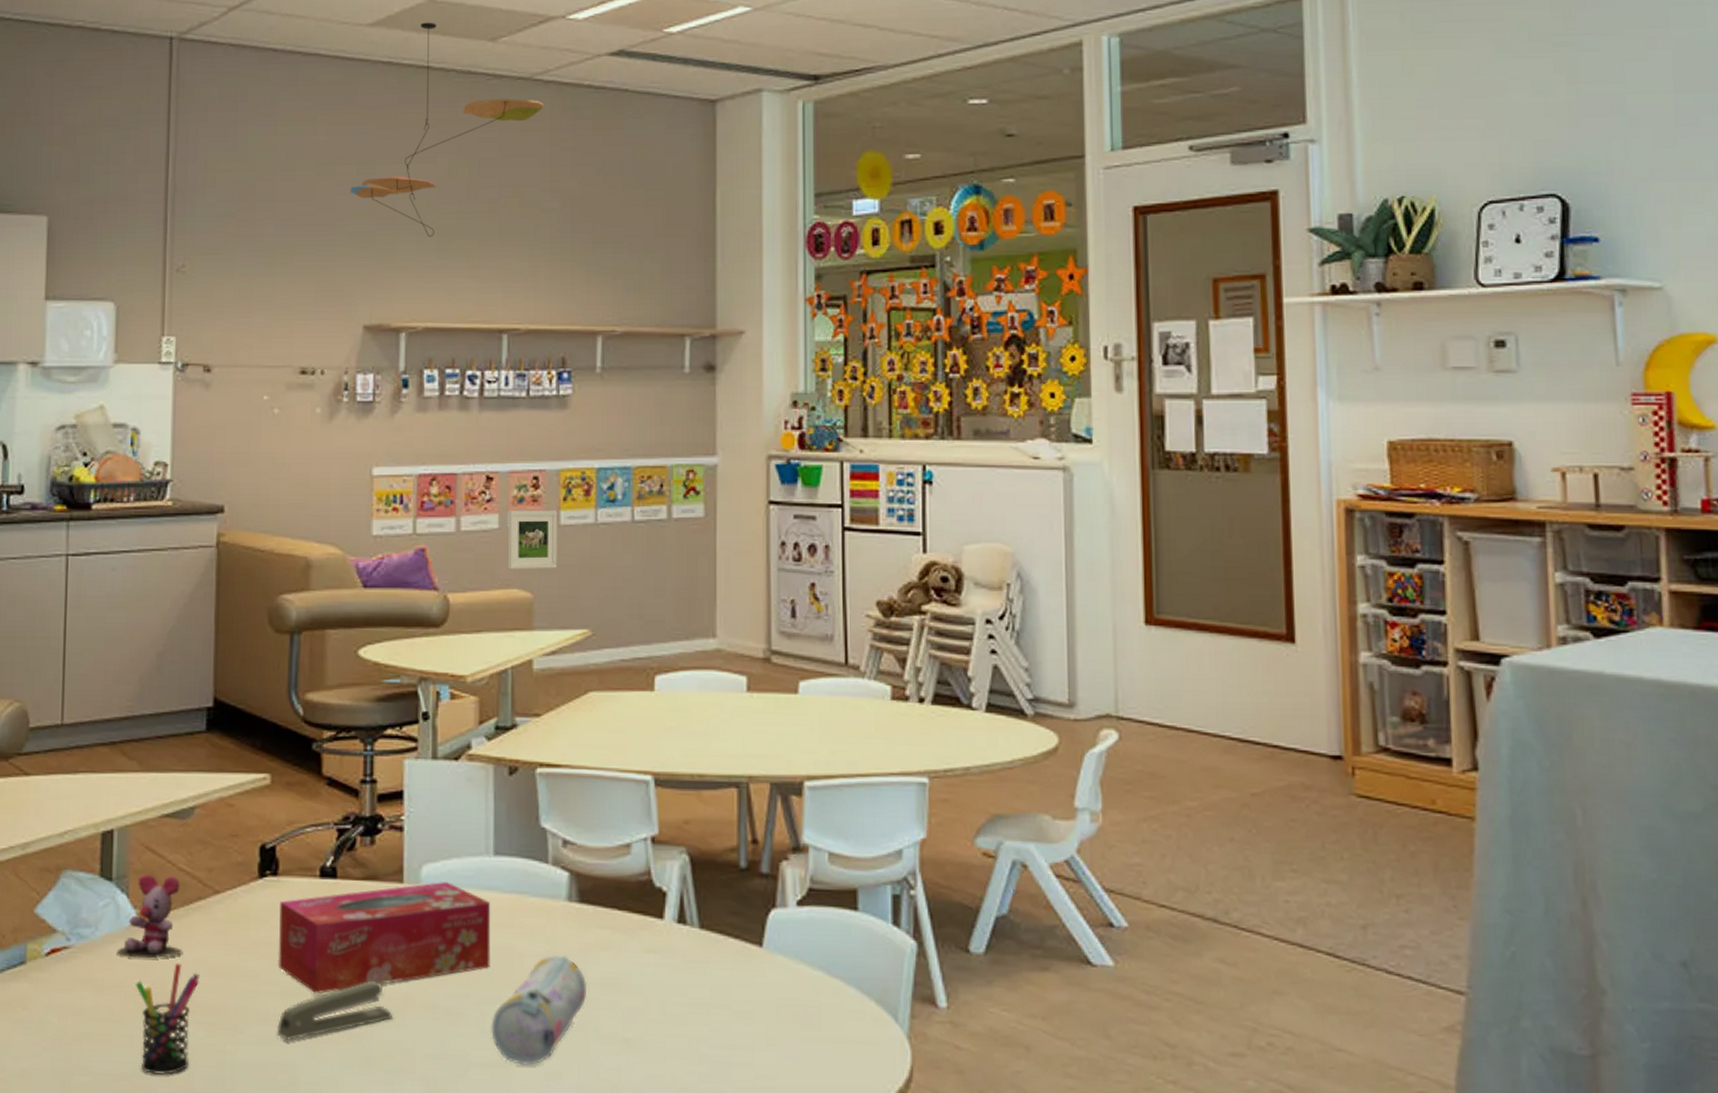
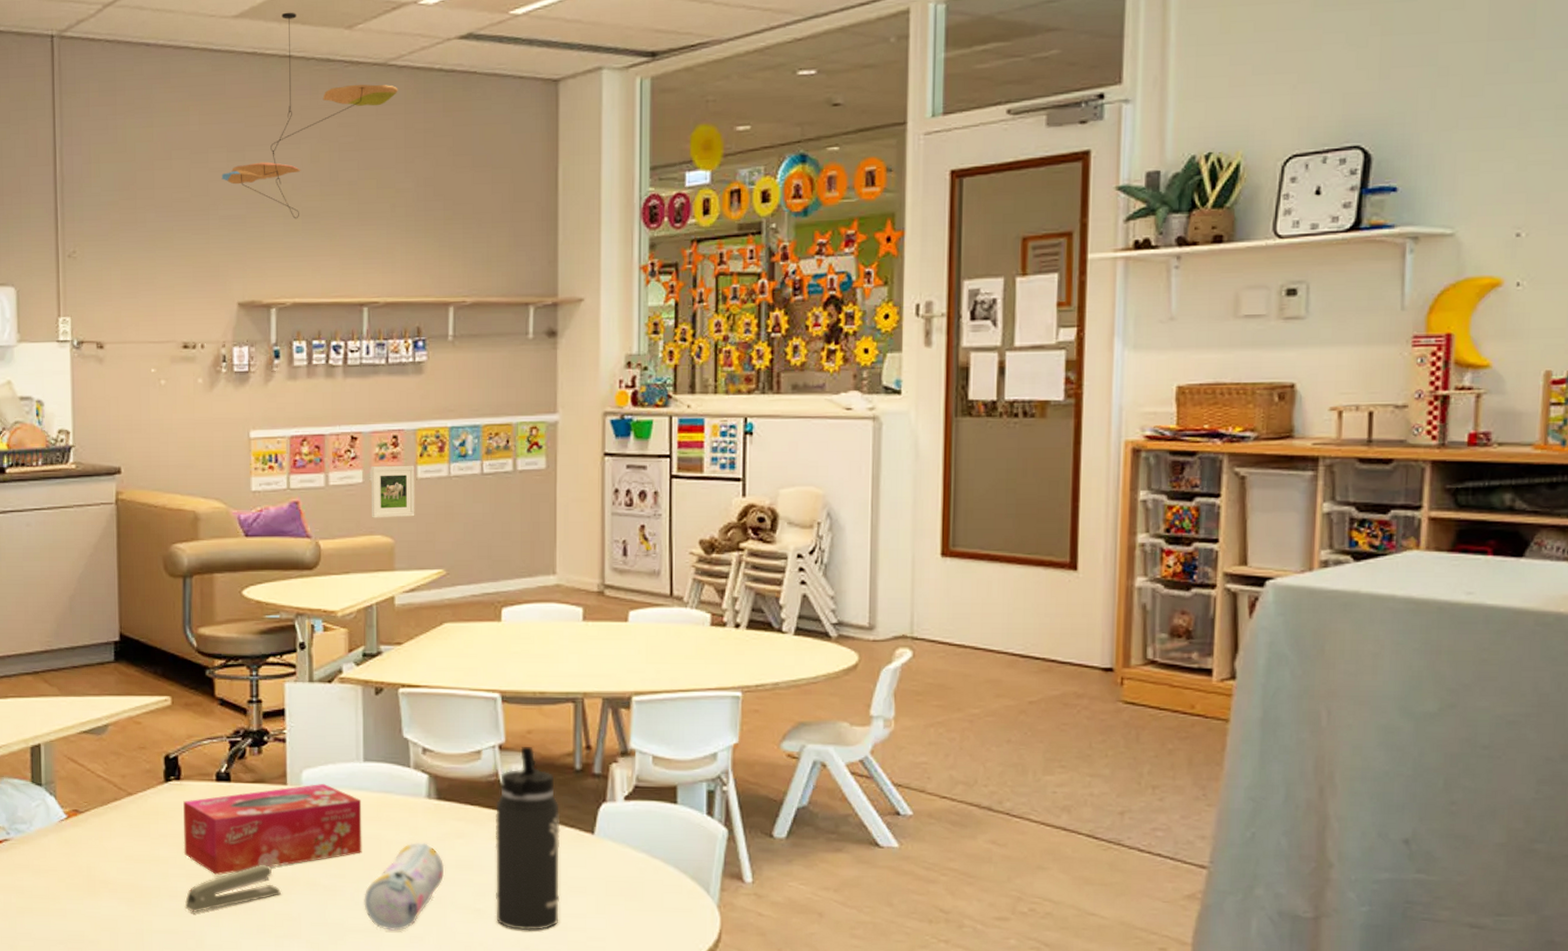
stuffed toy: present [117,875,183,959] -> none [49,781,104,848]
pen holder: present [135,963,199,1075] -> none [65,851,119,940]
thermos bottle: none [646,838,723,1067] -> present [495,746,561,931]

